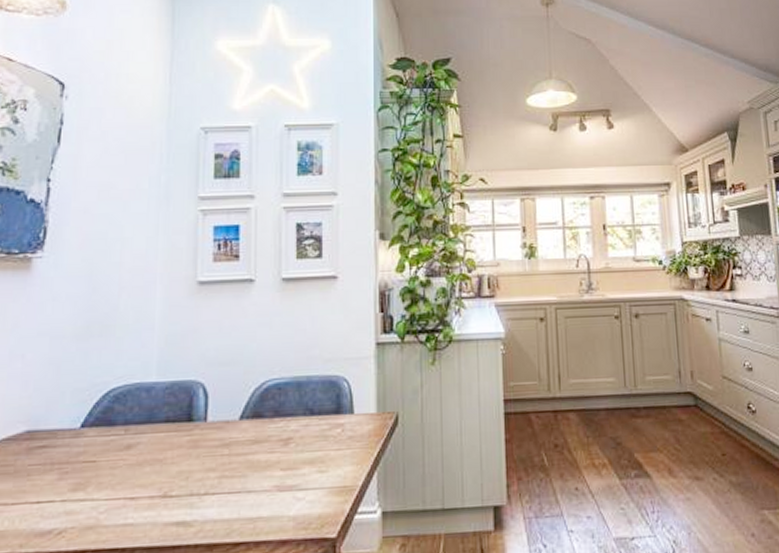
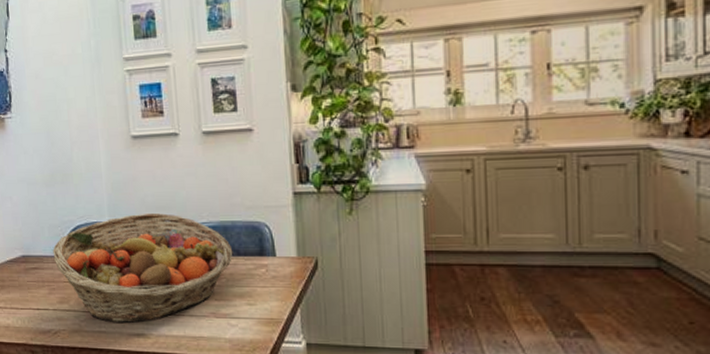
fruit basket: none [72,369,306,512] -> present [52,212,233,324]

